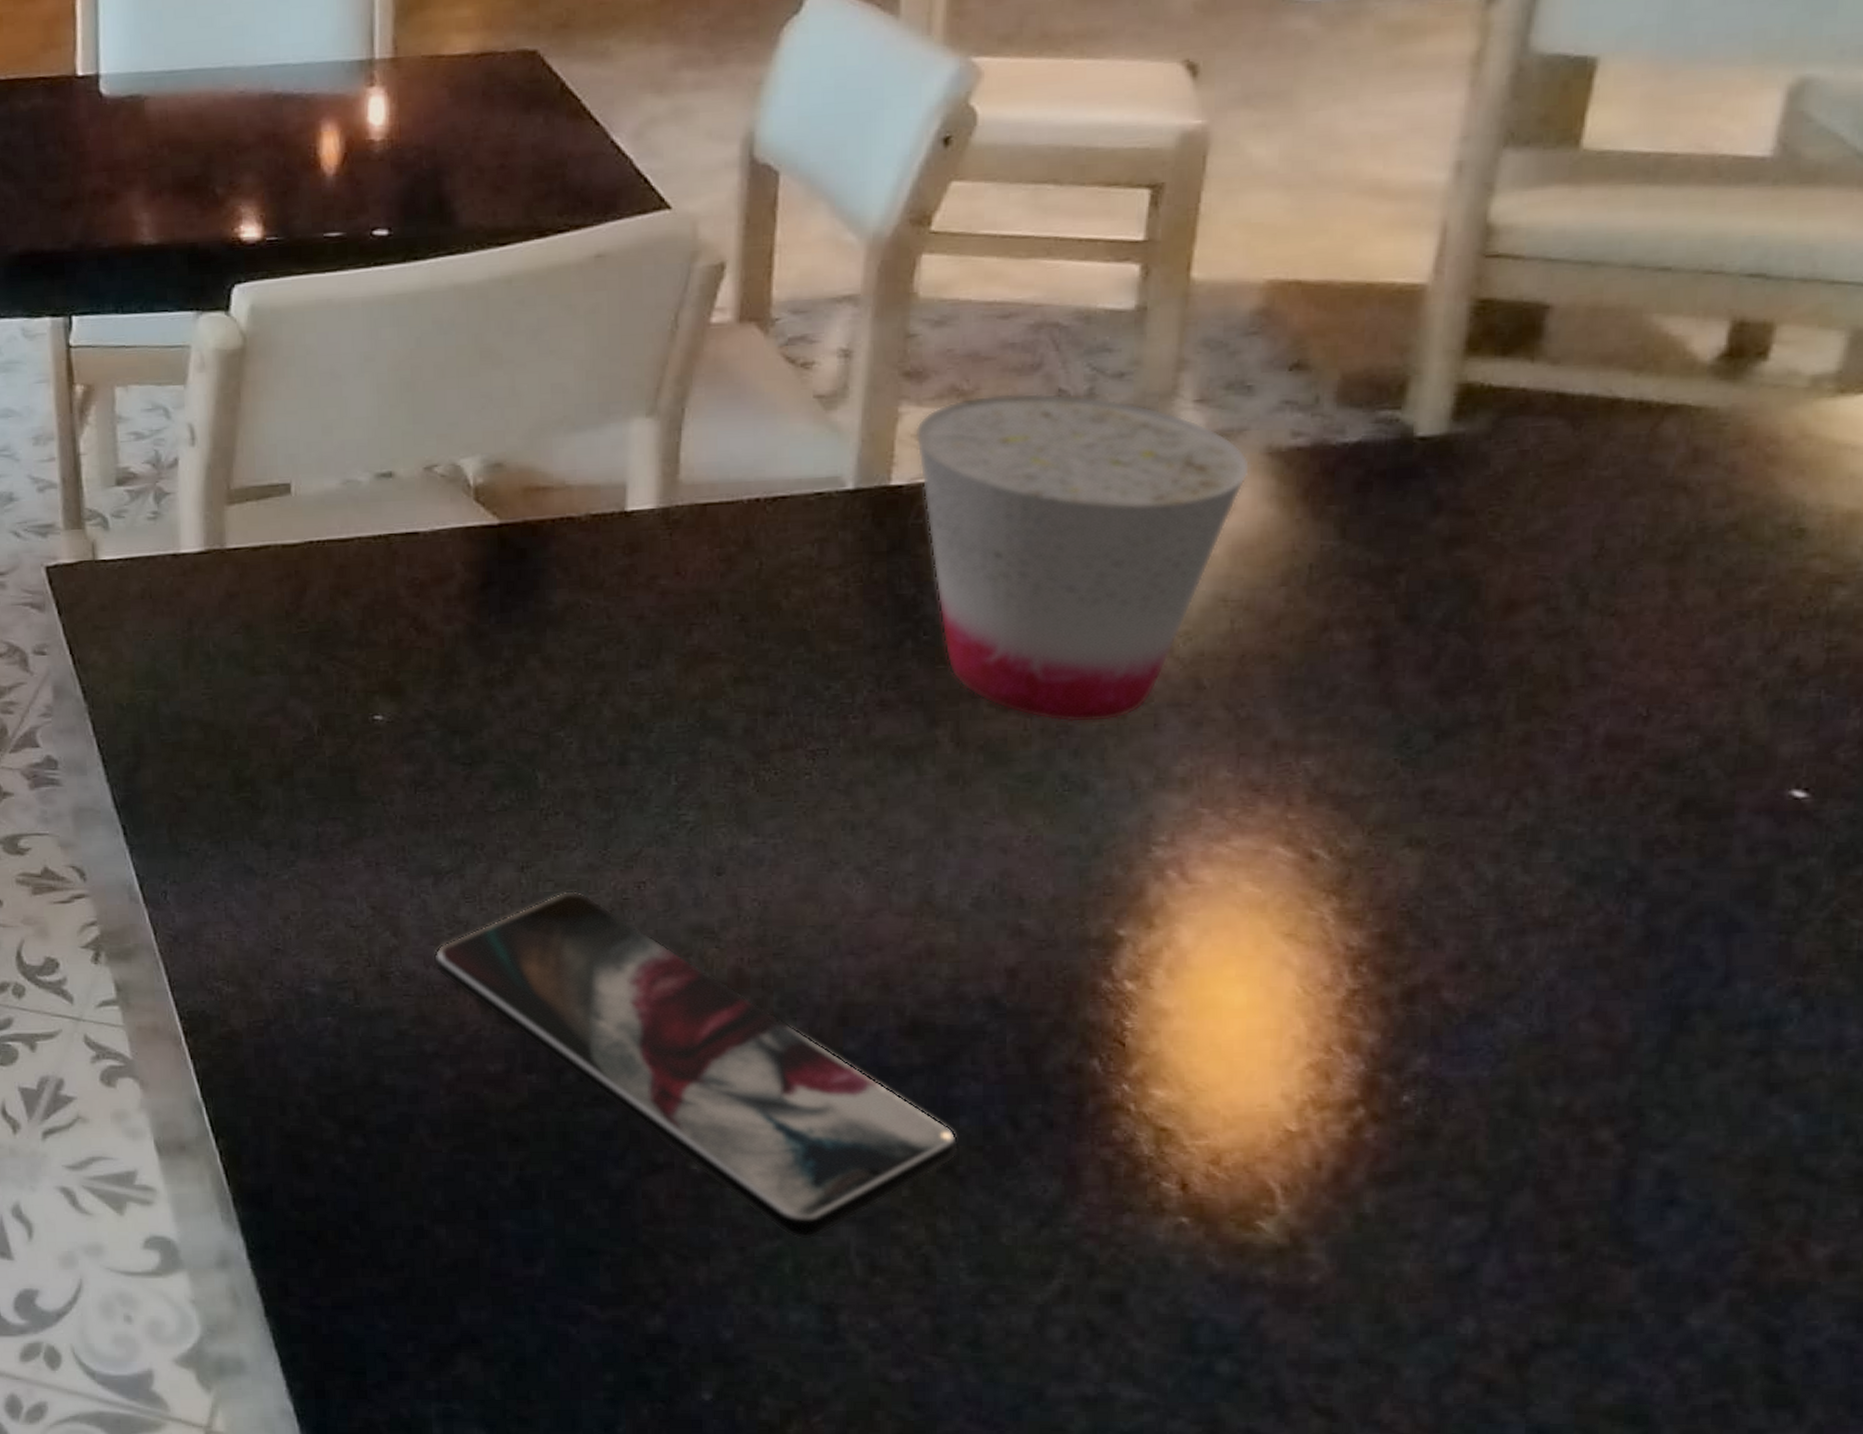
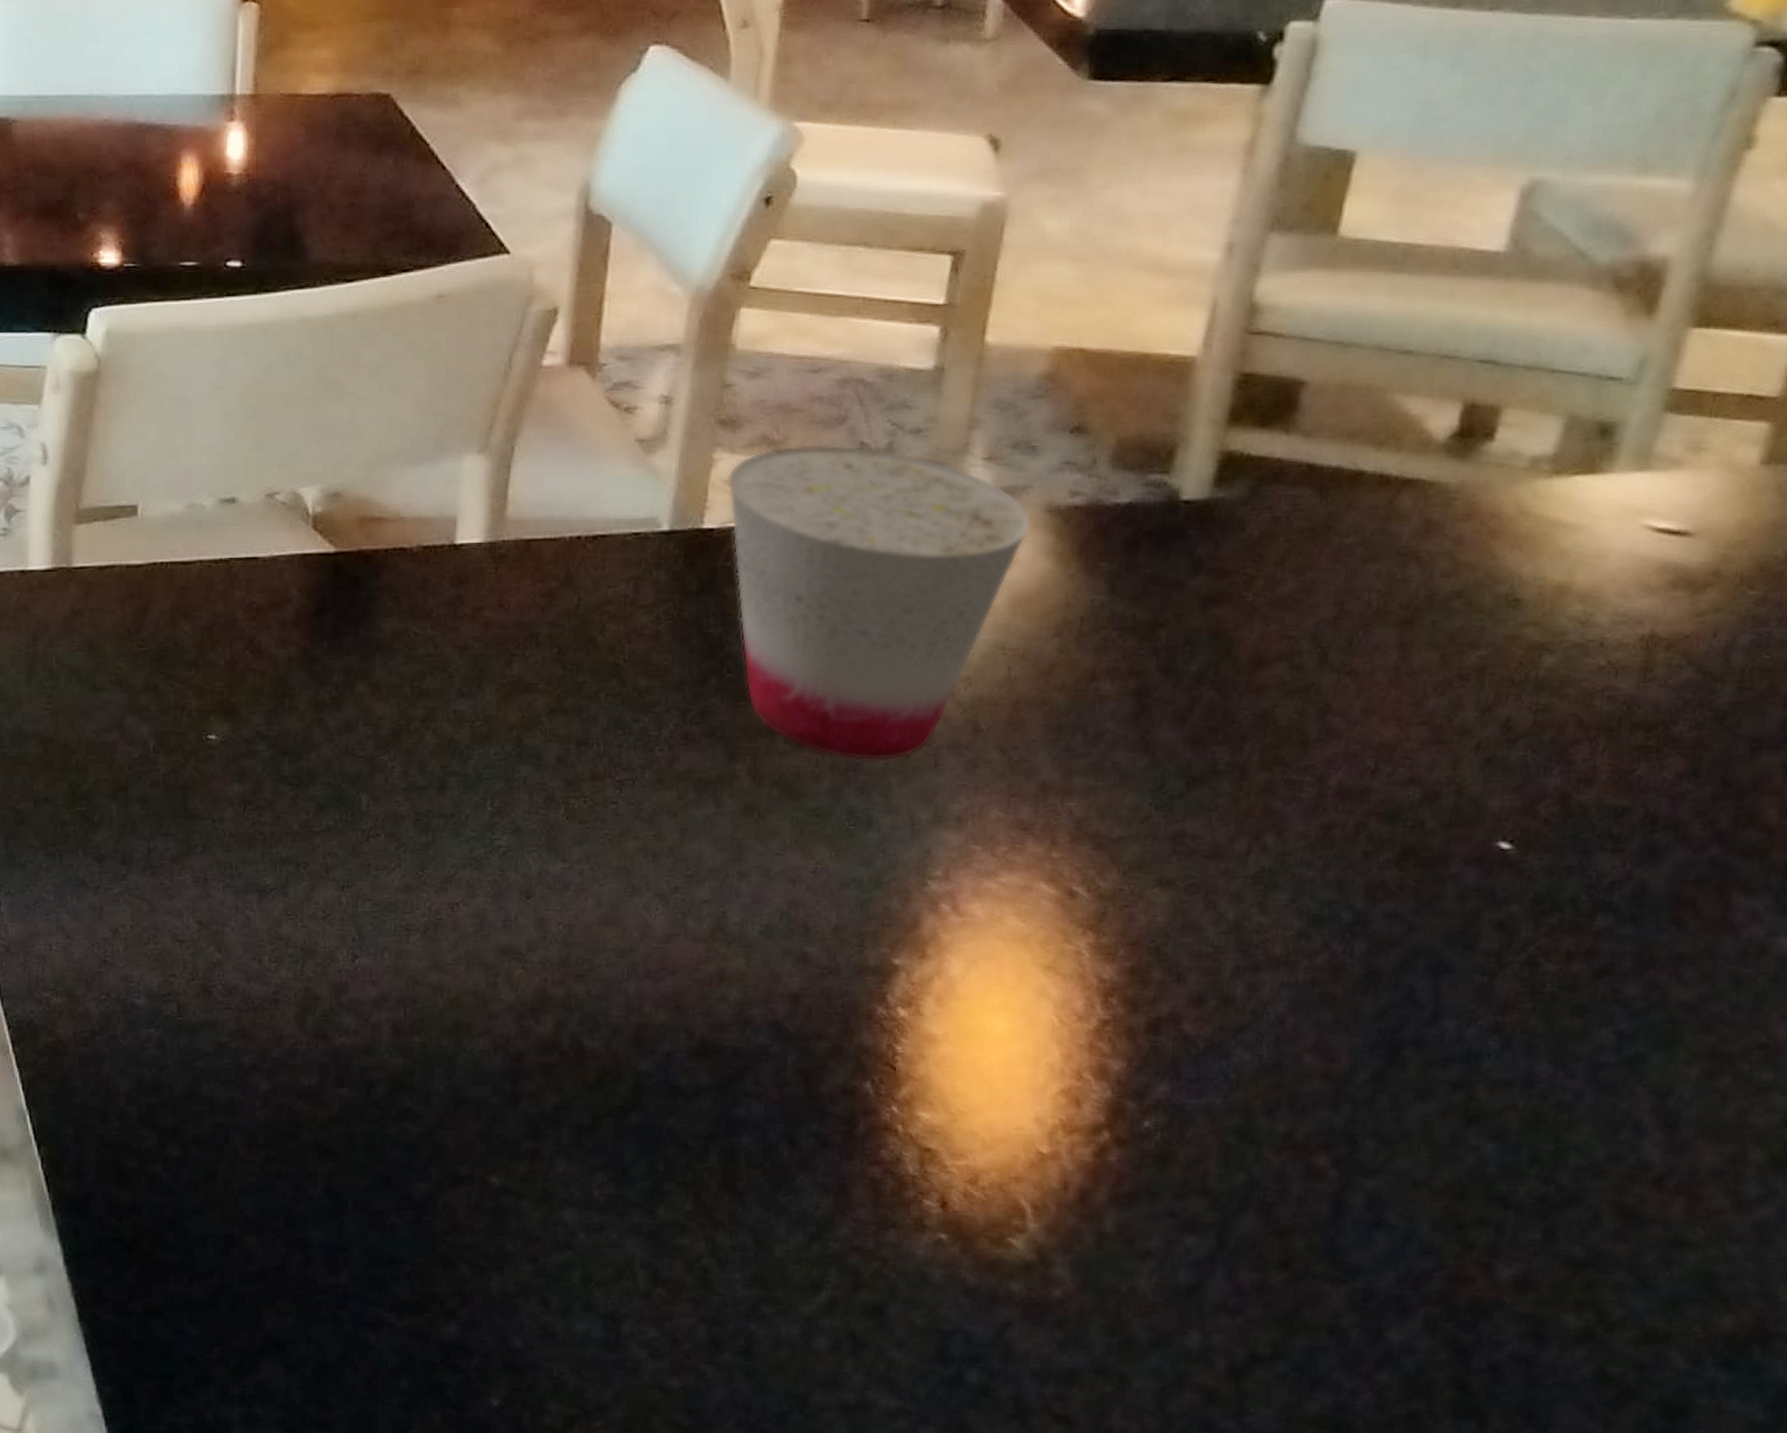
smartphone: present [433,890,958,1240] -> none [254,909,739,1252]

